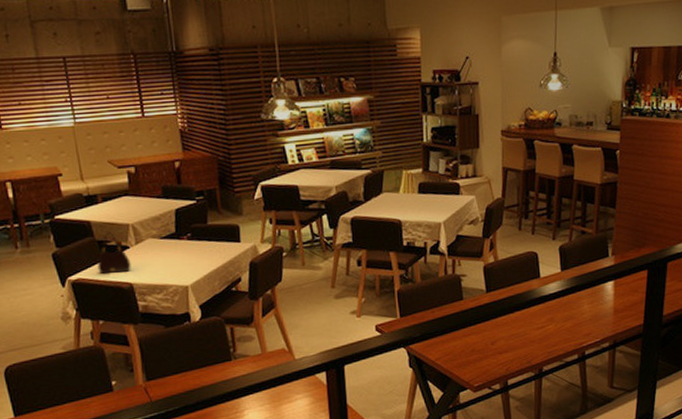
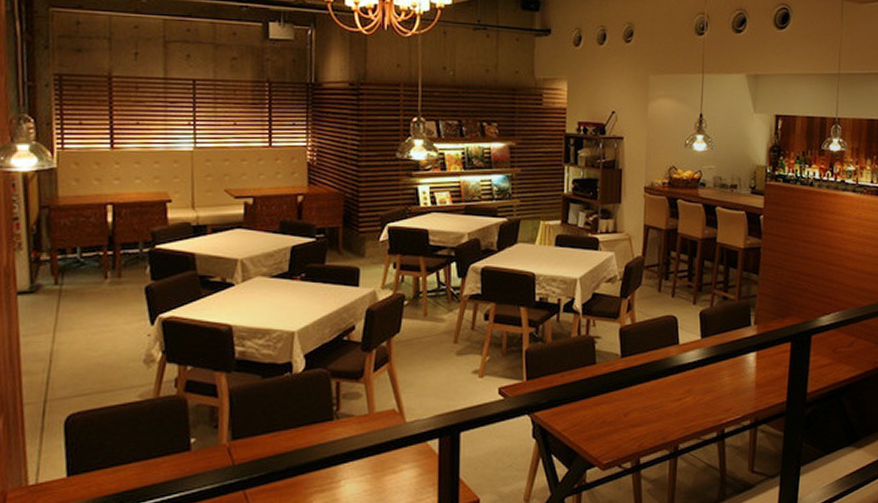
handbag: present [97,232,131,274] -> none [195,266,234,313]

